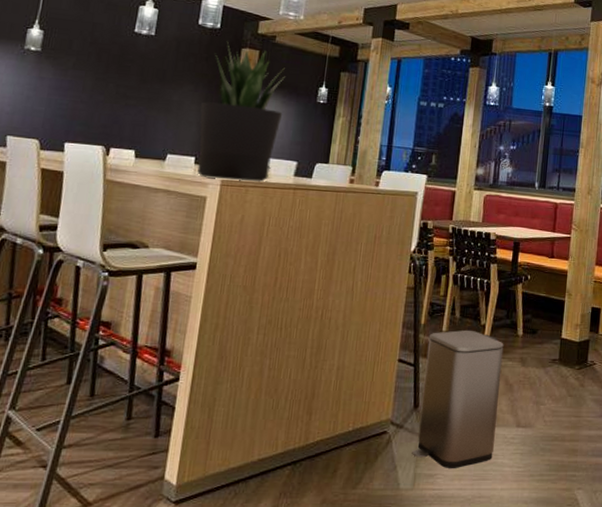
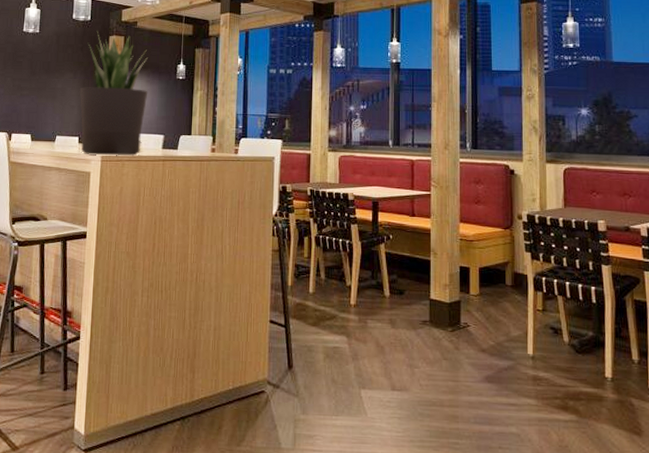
pedal bin: present [412,330,504,468] -> none [290,291,372,430]

